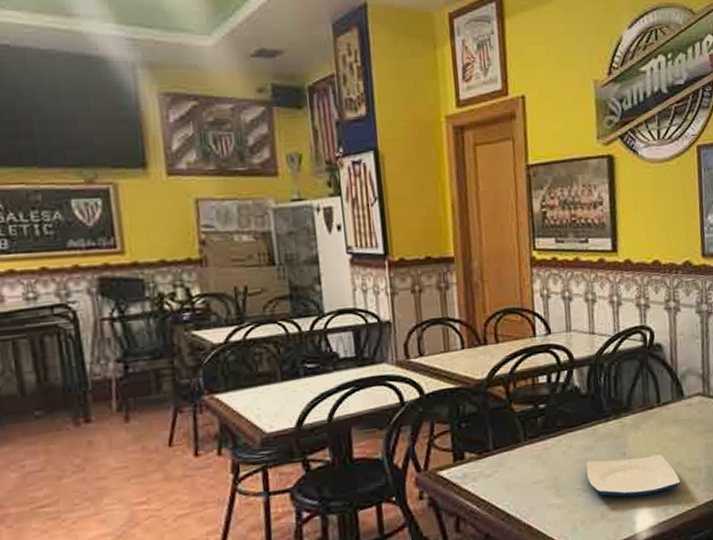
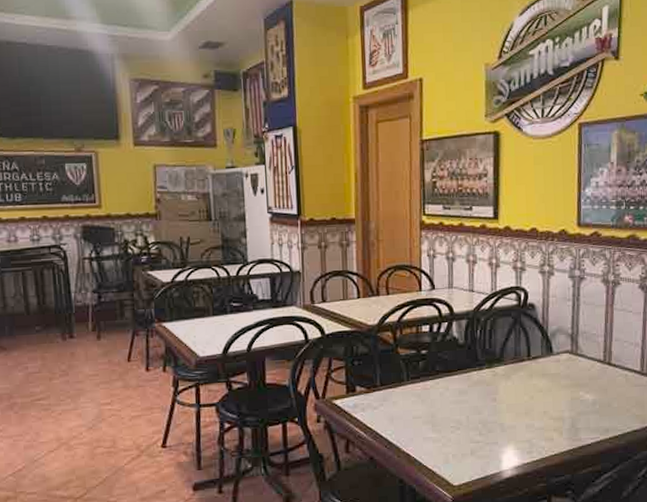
plate: present [586,454,681,497] -> none [459,403,545,438]

